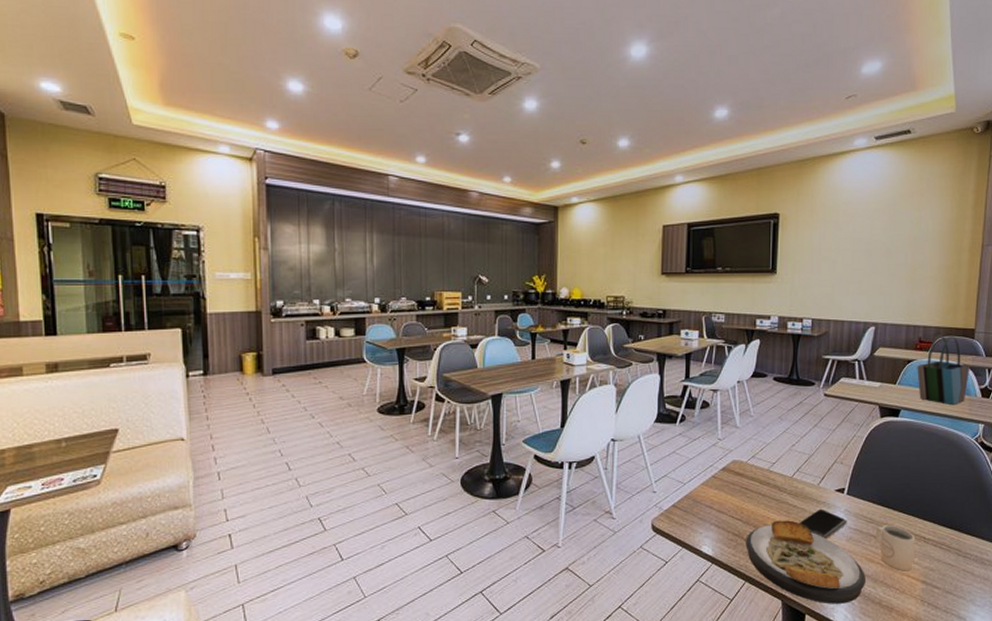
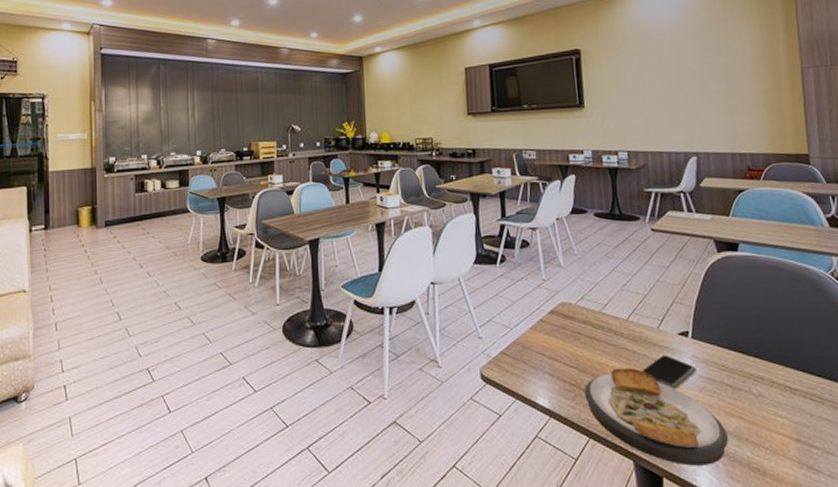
mug: present [875,524,916,571] -> none [731,372,783,427]
tote bag: present [917,335,971,406] -> none [750,162,811,237]

